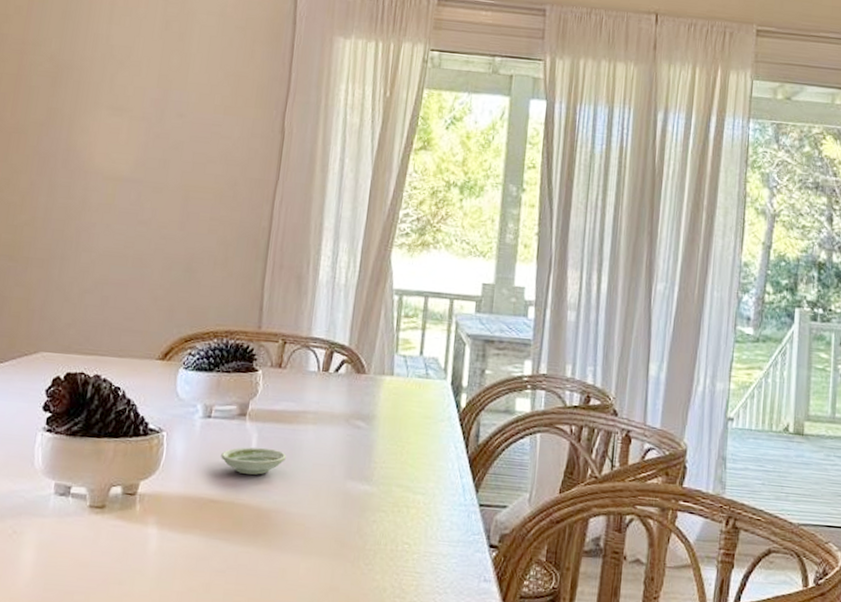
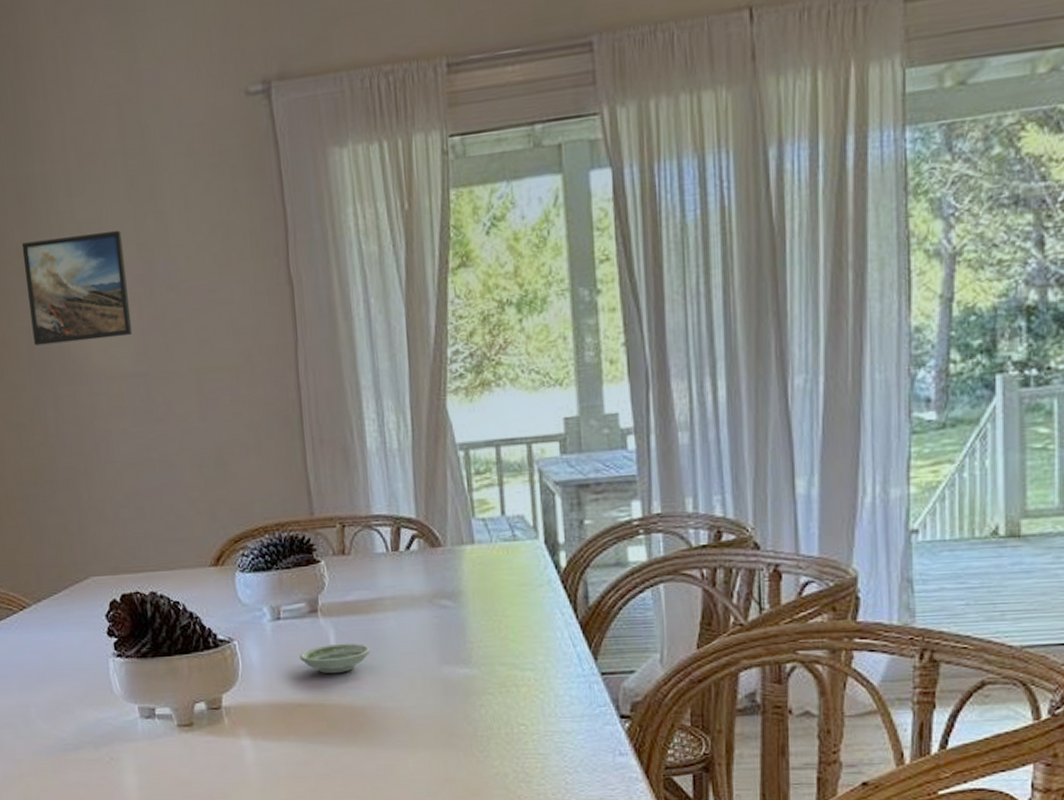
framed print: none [44,51,148,147] -> present [21,231,133,346]

